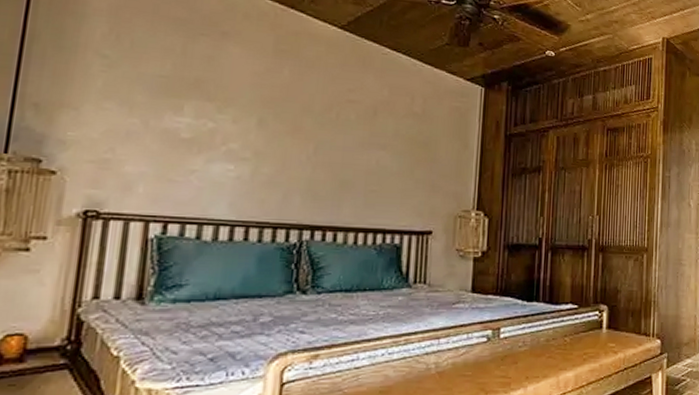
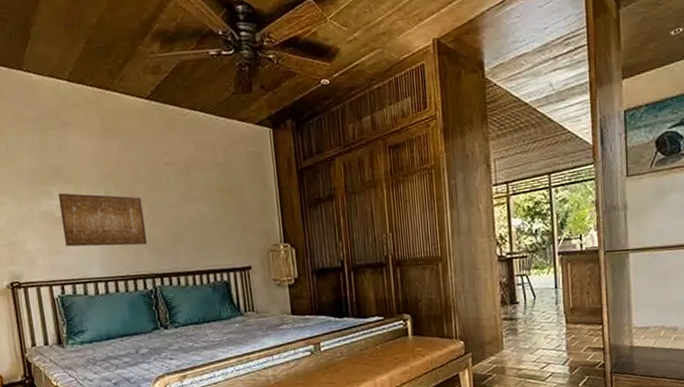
wall art: none [184,110,308,189] -> present [58,193,148,247]

